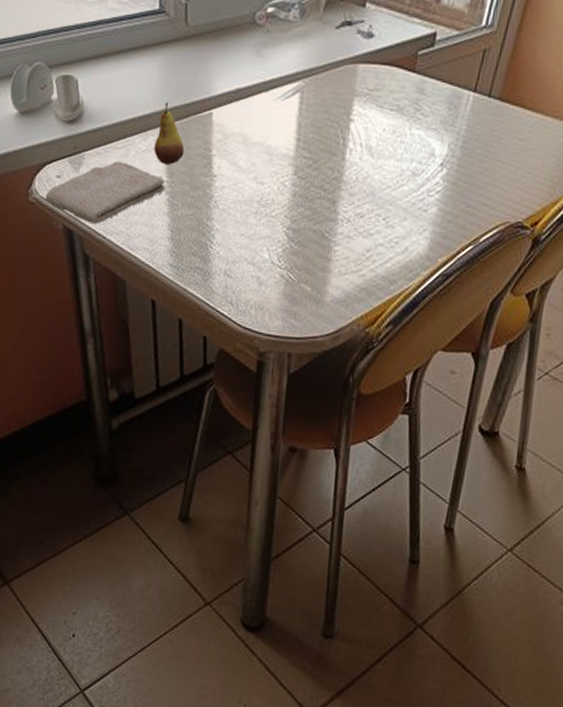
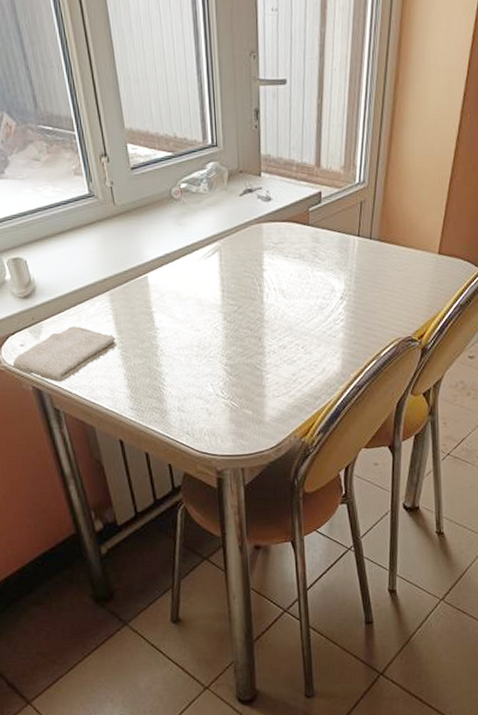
fruit: present [154,102,185,164] -> none [102,272,129,324]

